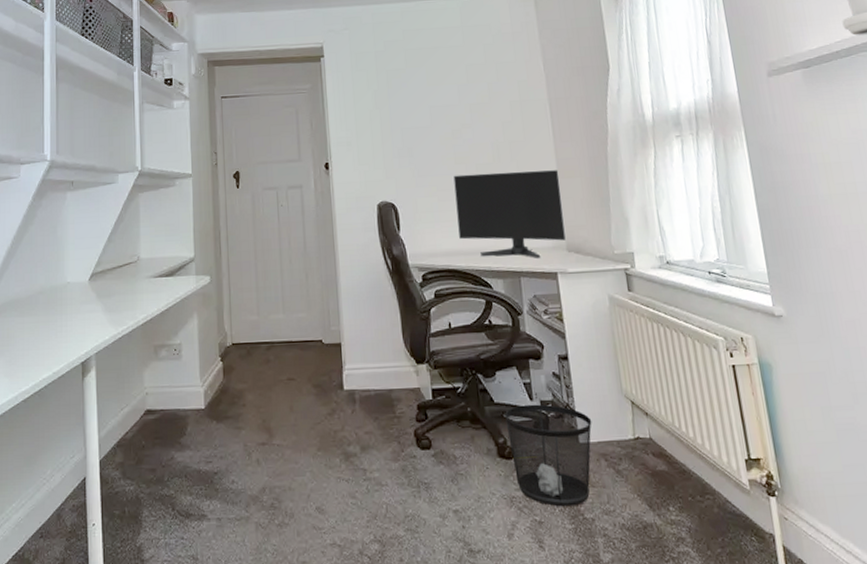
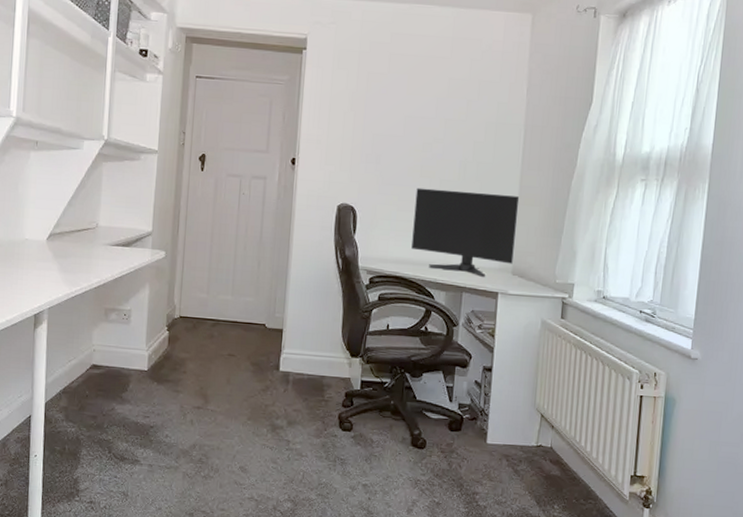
waste bin: present [505,404,592,507] -> none [423,404,502,494]

